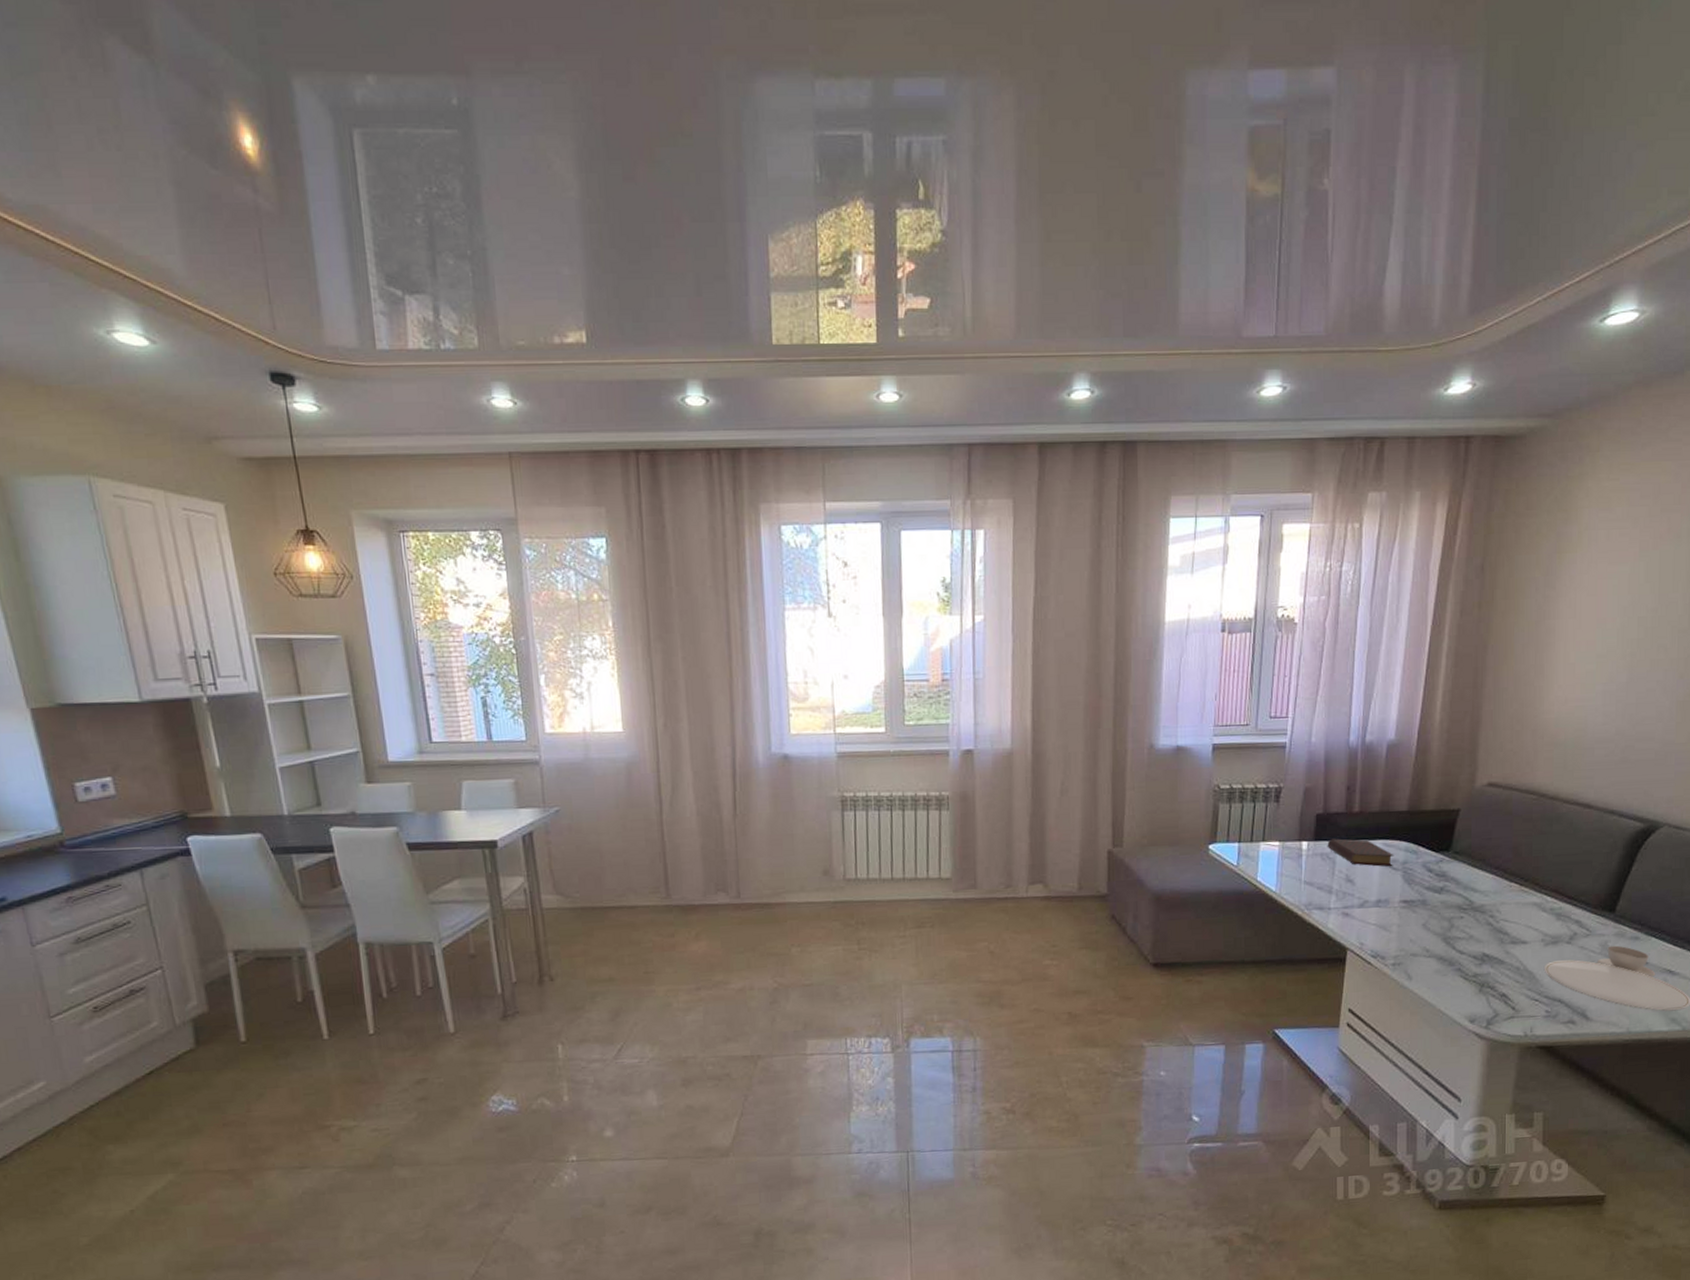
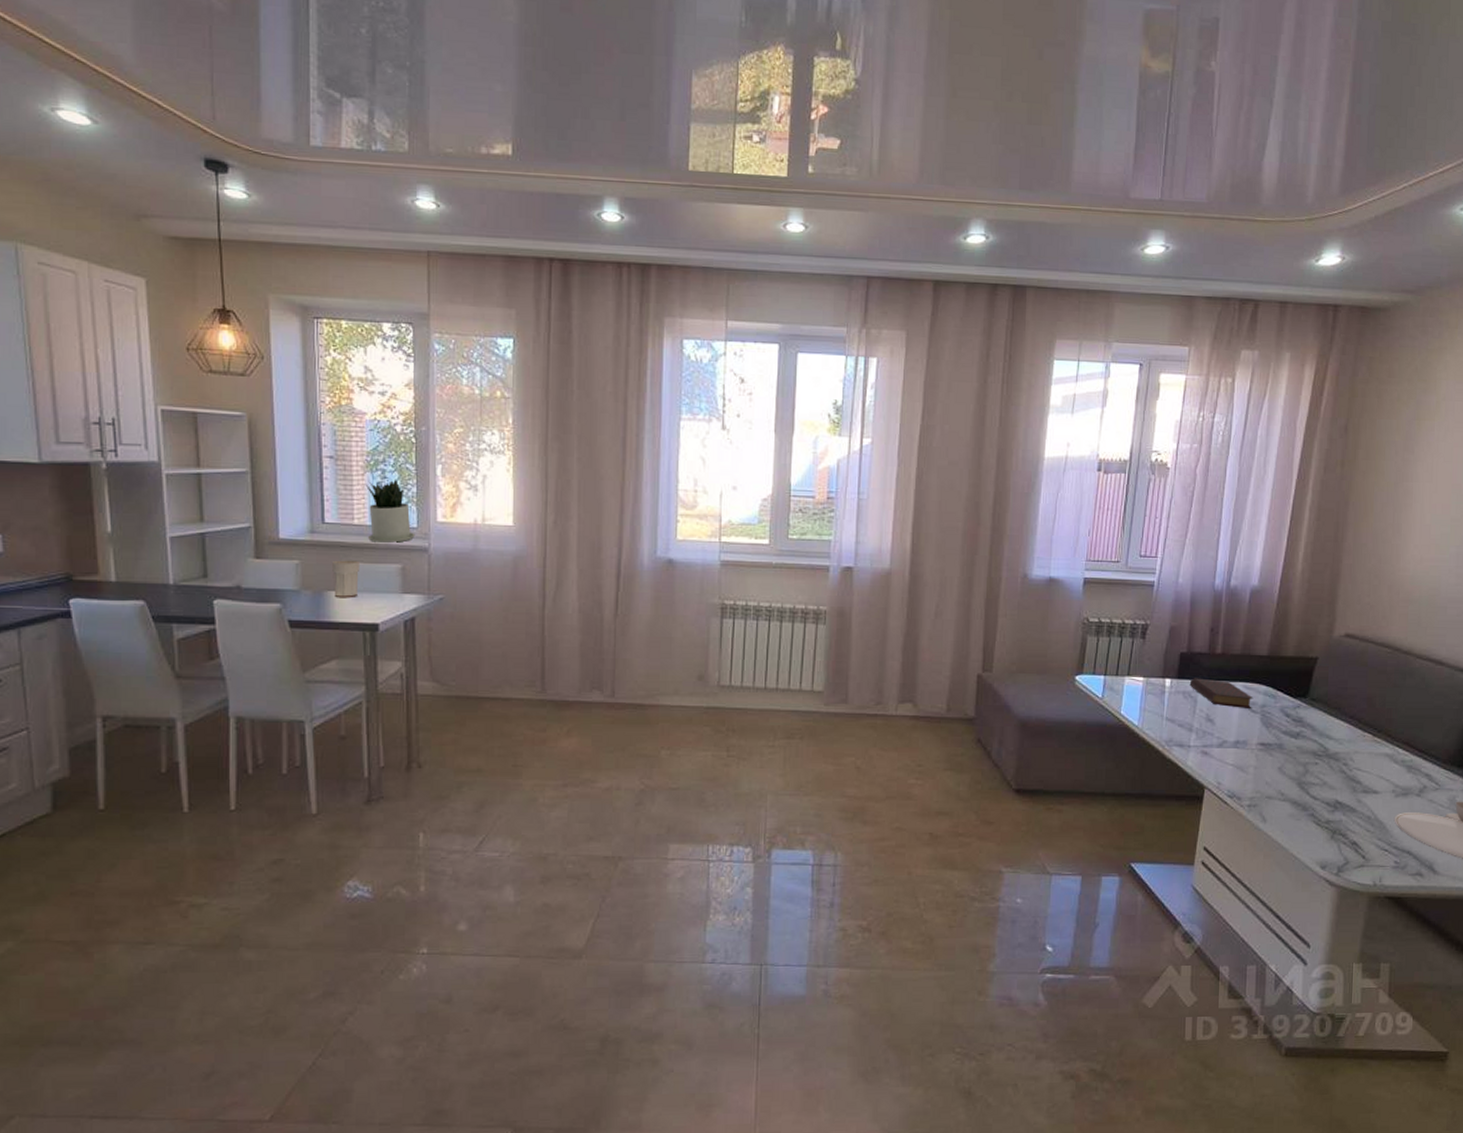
cup: none [443,778,473,818] -> present [331,560,361,599]
planter: none [469,692,525,759] -> present [365,479,416,544]

